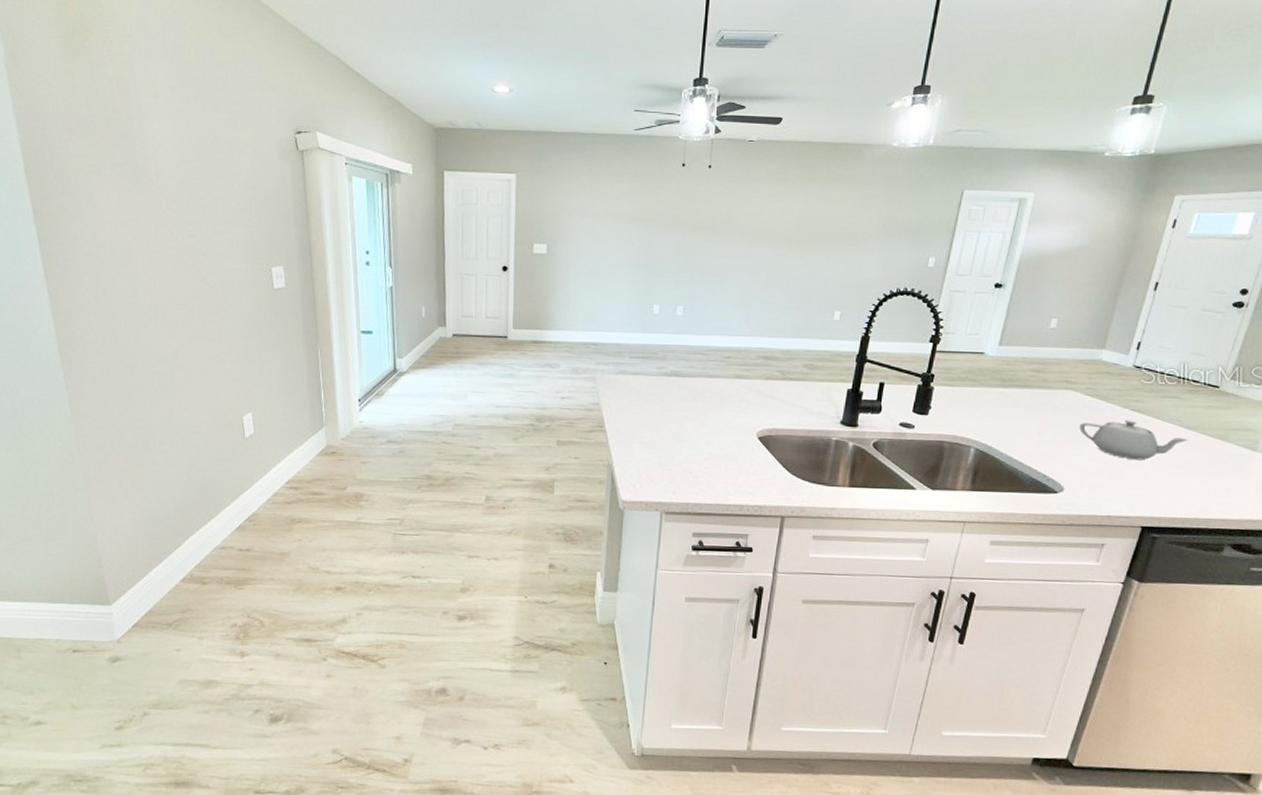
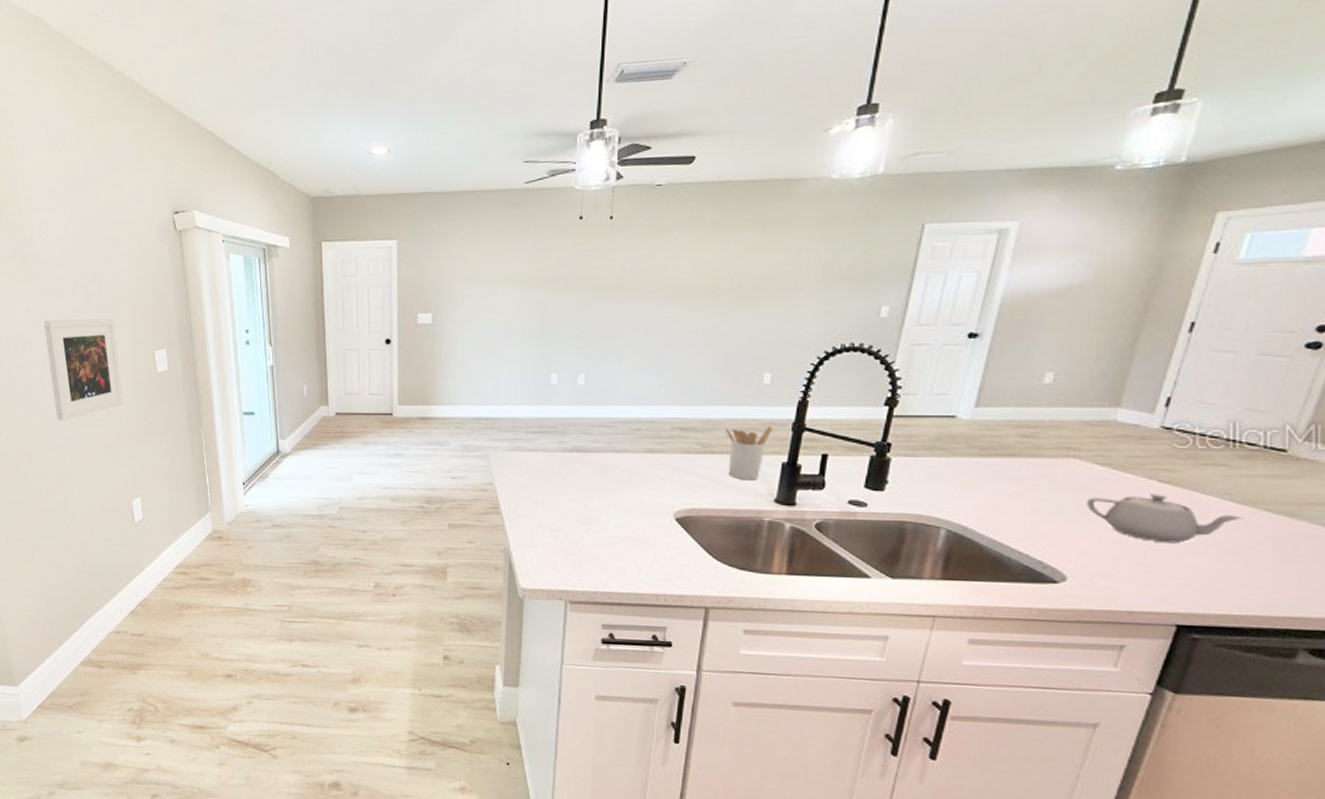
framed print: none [153,231,237,334] -> present [44,319,123,421]
utensil holder: none [801,357,840,405] -> present [725,425,772,481]

